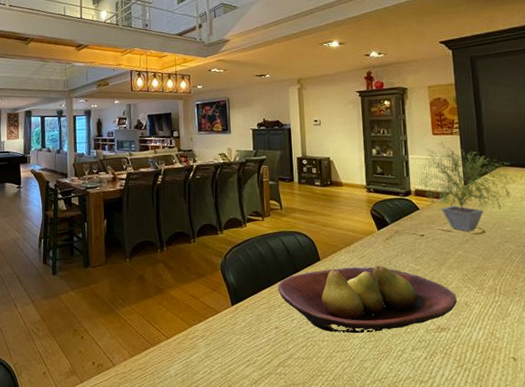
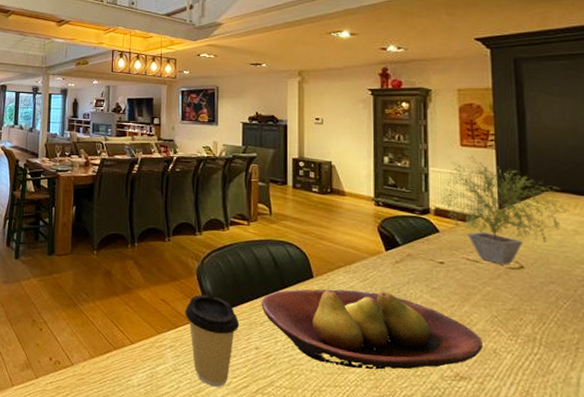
coffee cup: none [212,286,261,367] -> present [185,294,240,388]

